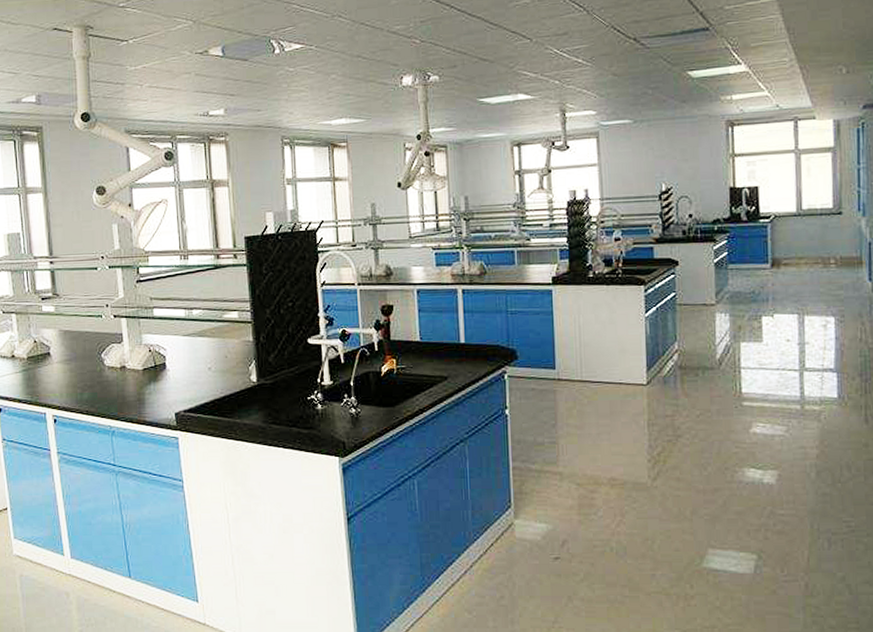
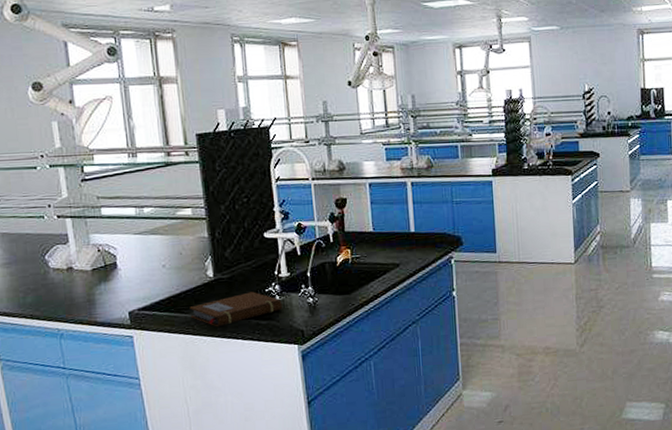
notebook: none [233,399,324,434] -> present [189,292,282,327]

